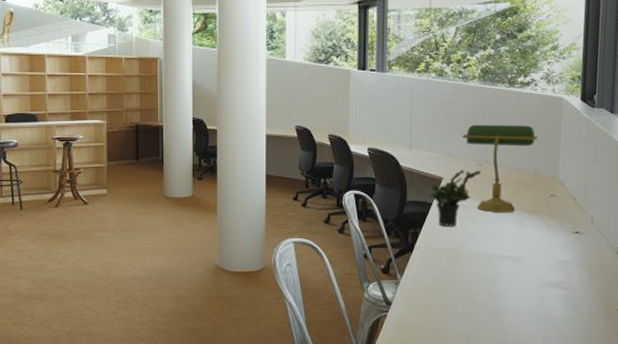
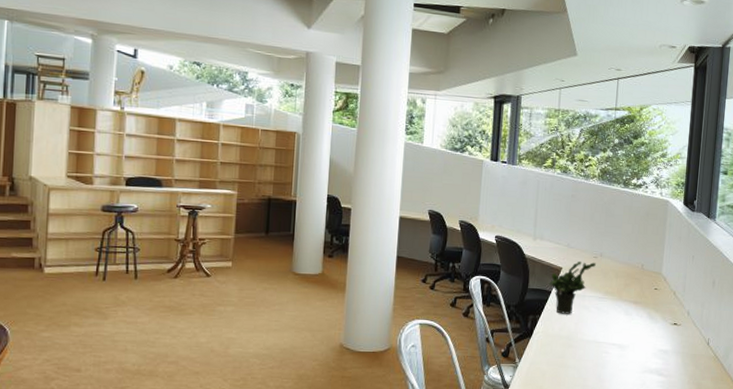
desk lamp: present [462,124,538,212] -> none [581,219,646,303]

